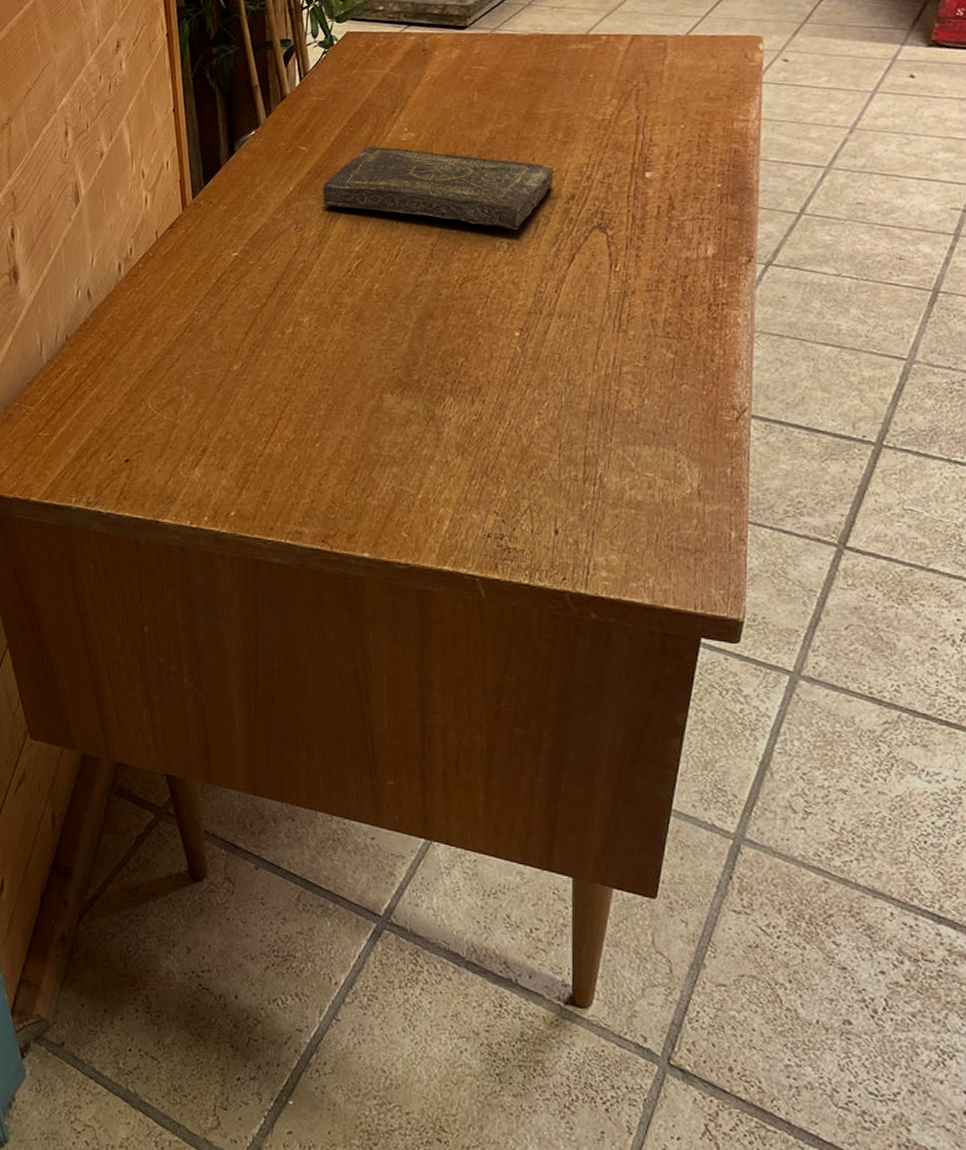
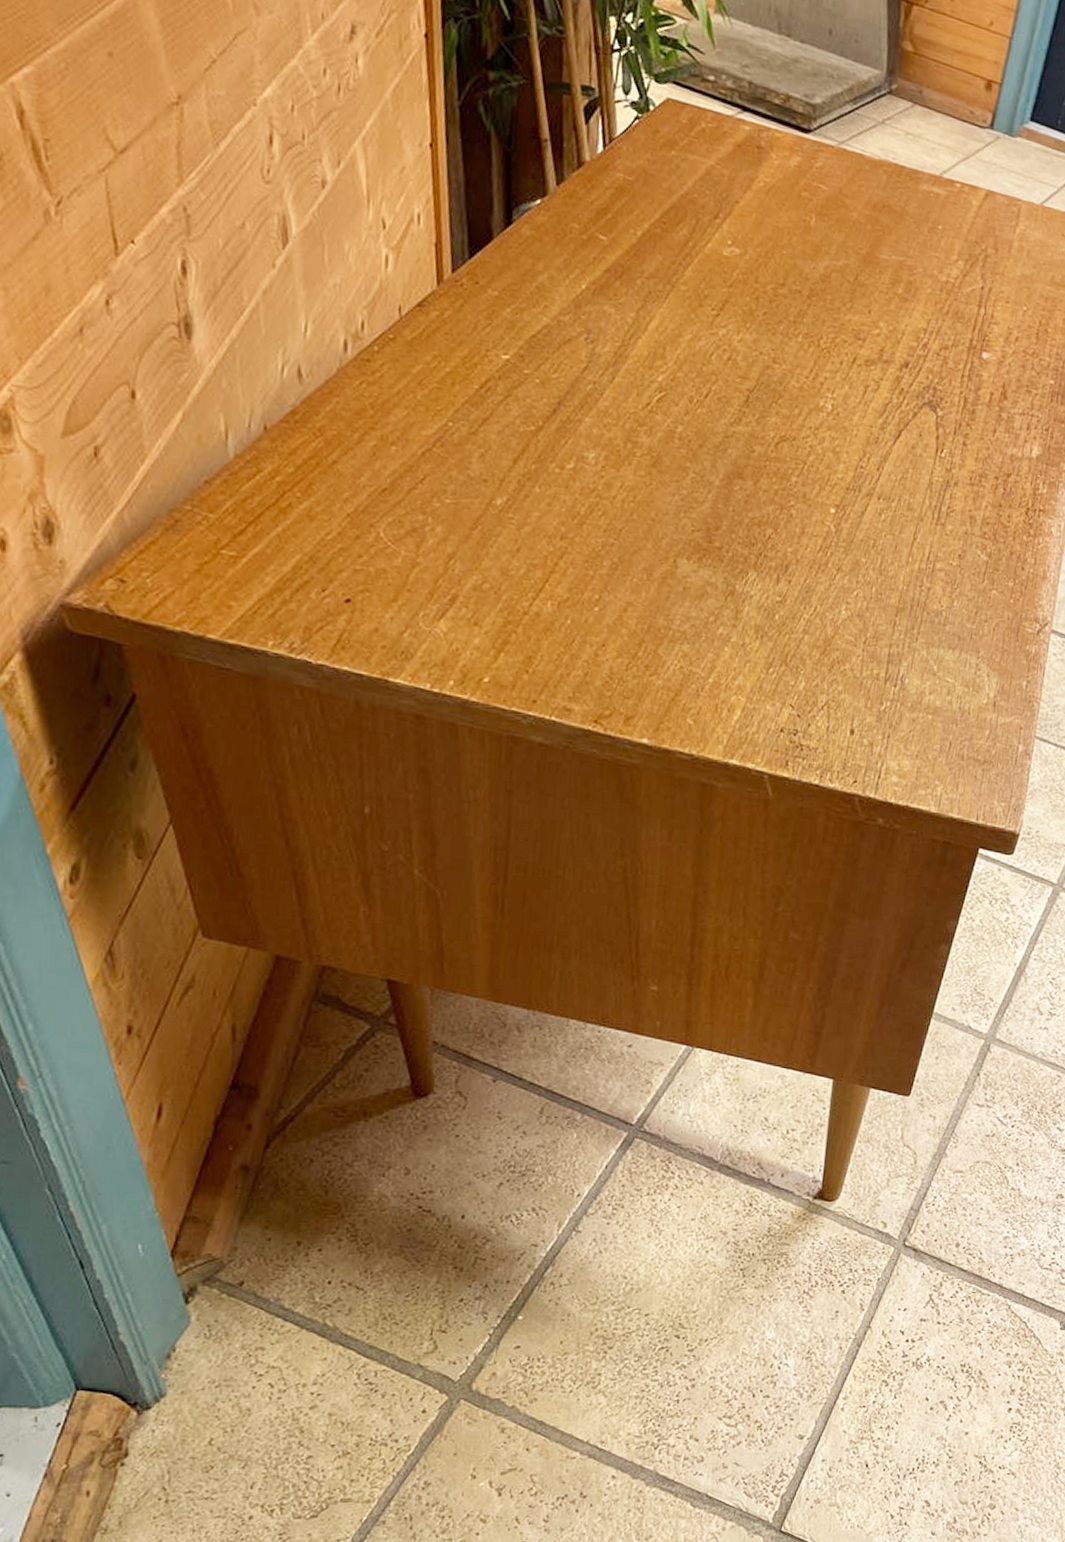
book: present [322,147,554,229] -> none [621,254,890,390]

